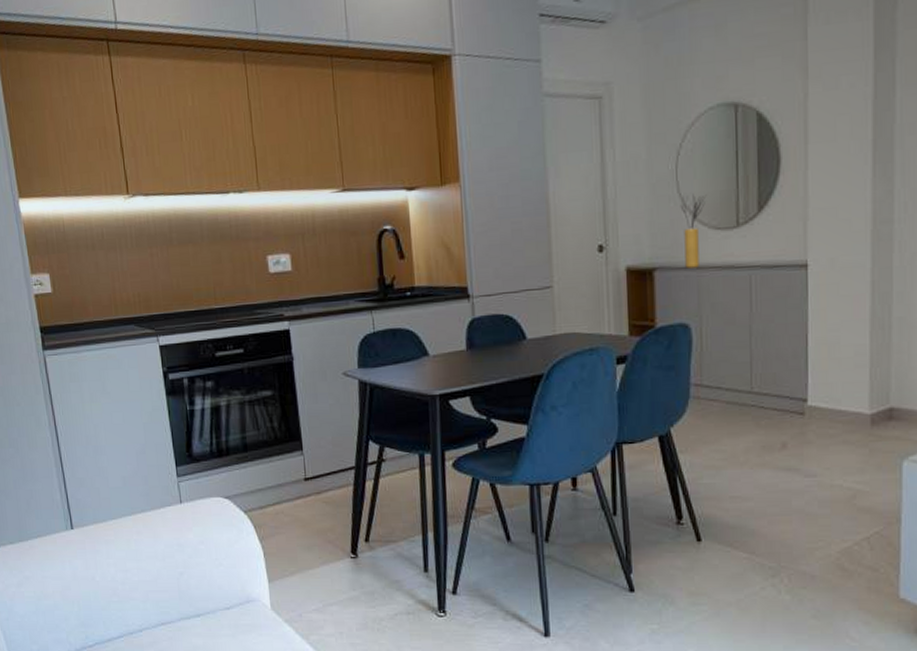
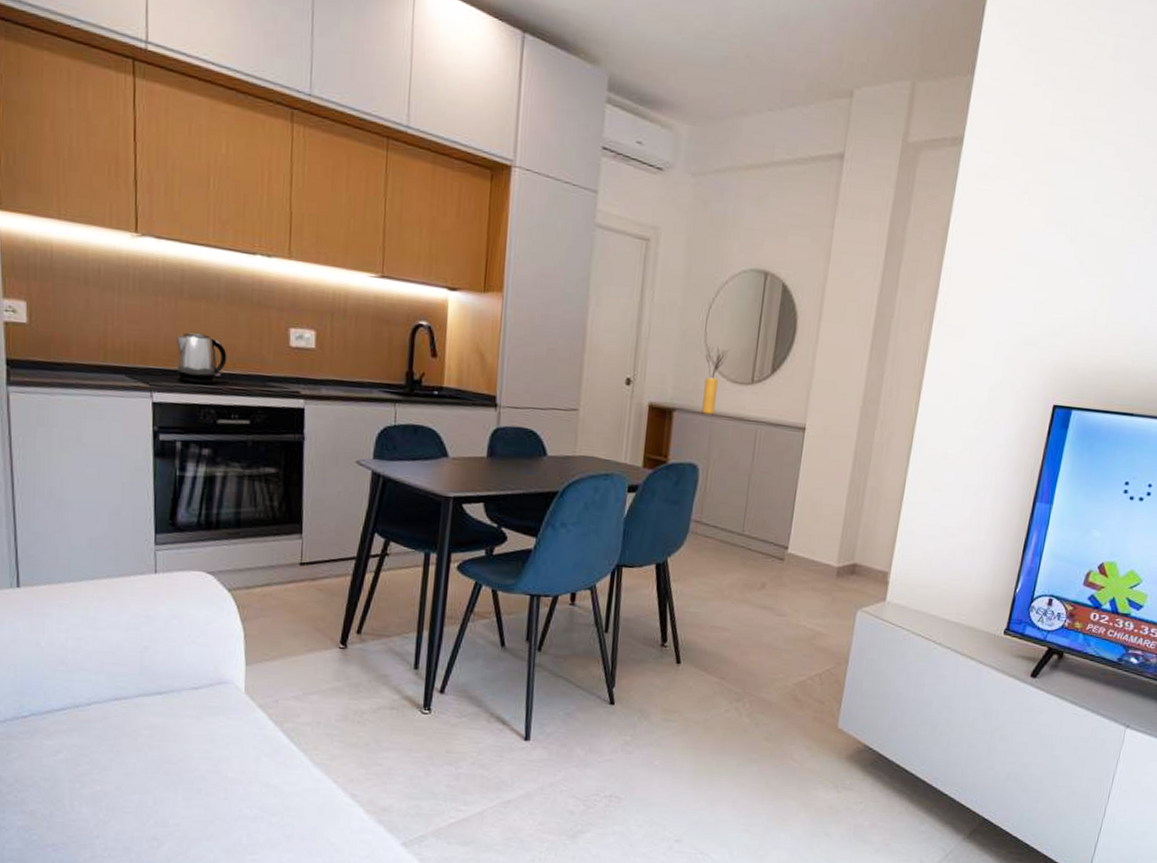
kettle: none [171,275,217,324] -> present [176,332,227,385]

